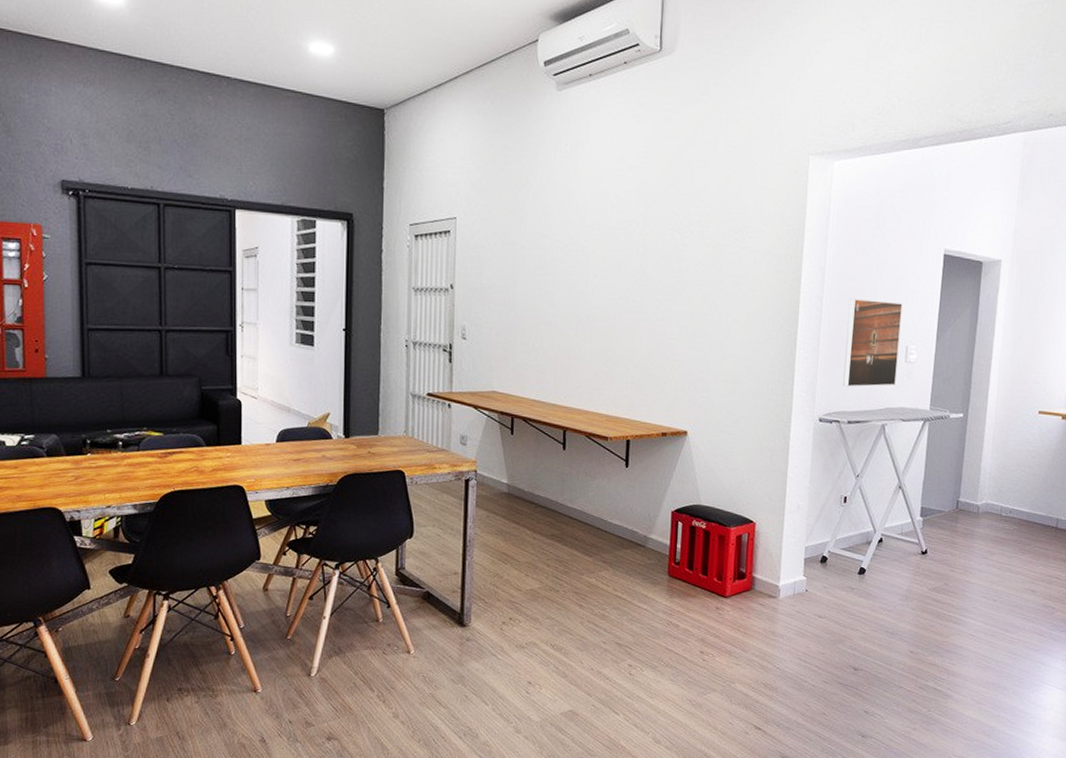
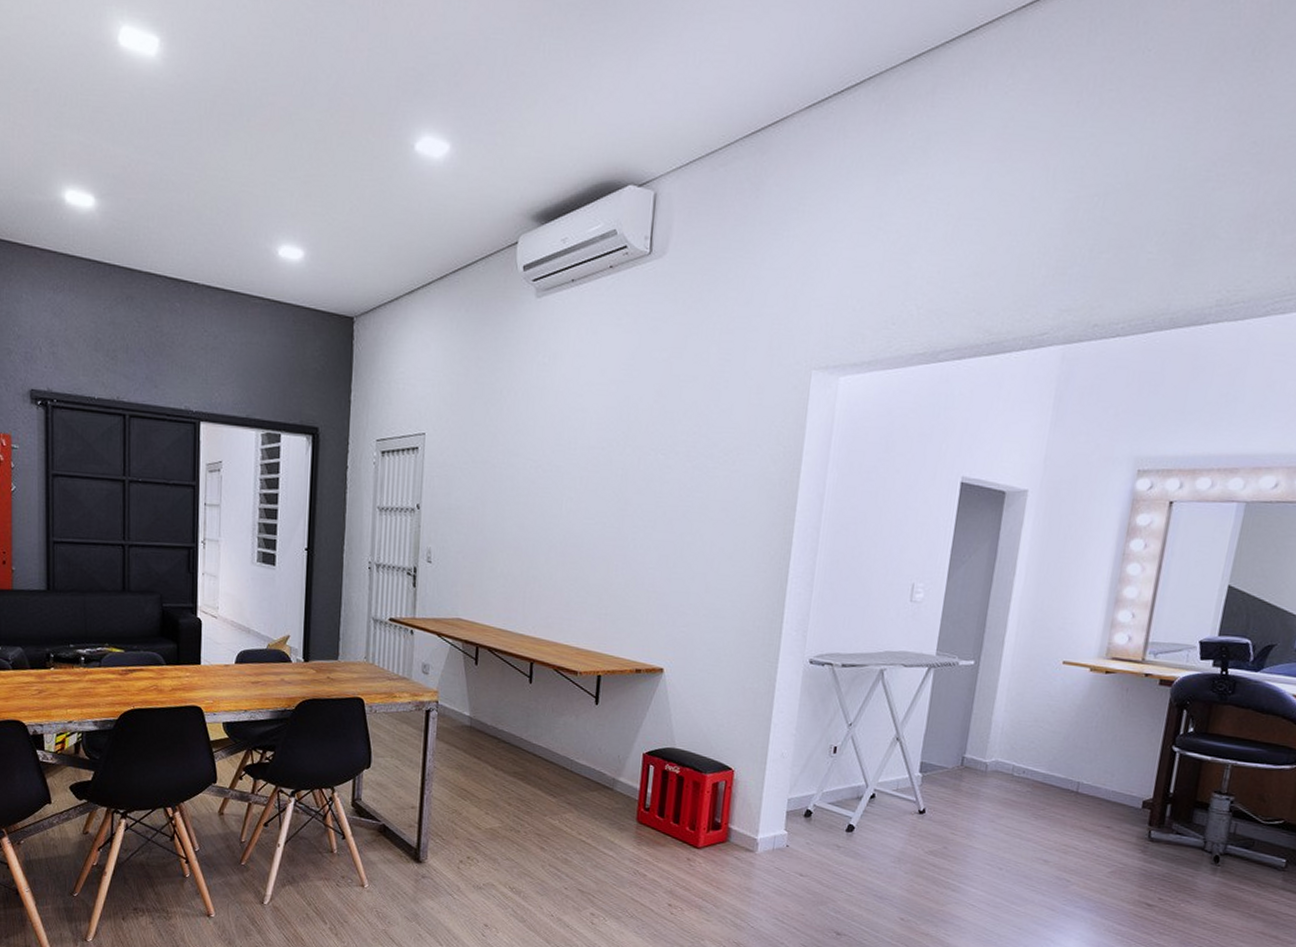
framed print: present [843,299,903,387] -> none [838,530,911,628]

